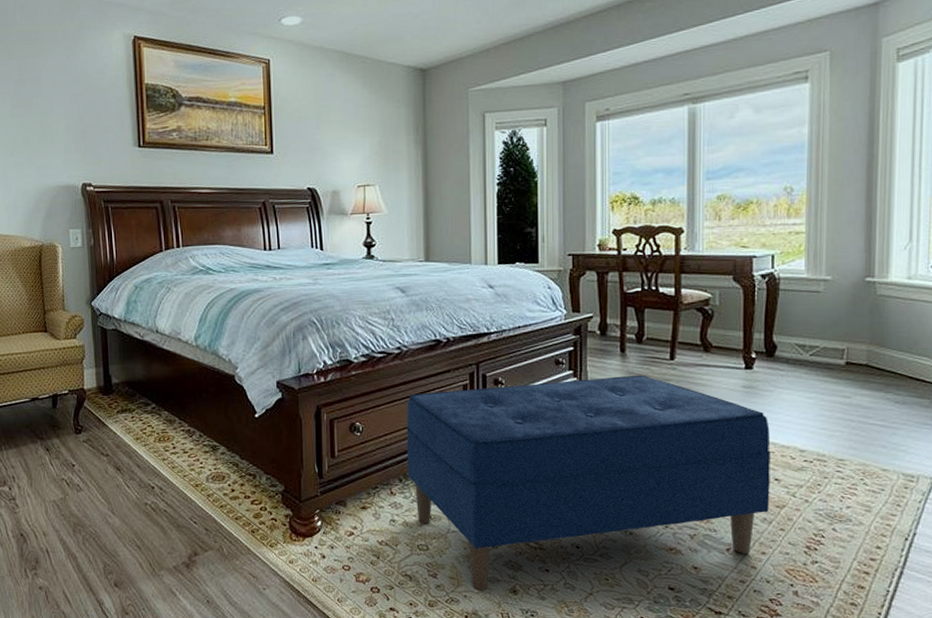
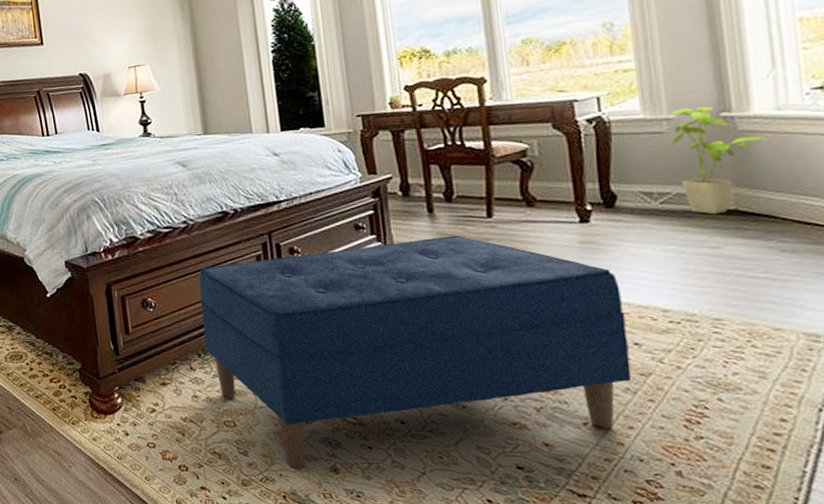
house plant: none [824,270,901,368] -> present [669,106,772,215]

